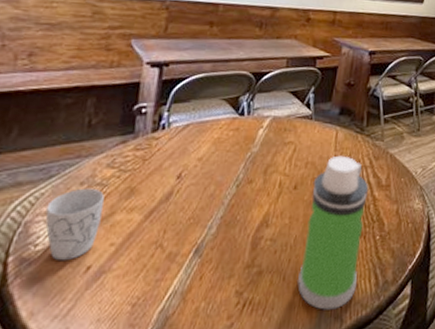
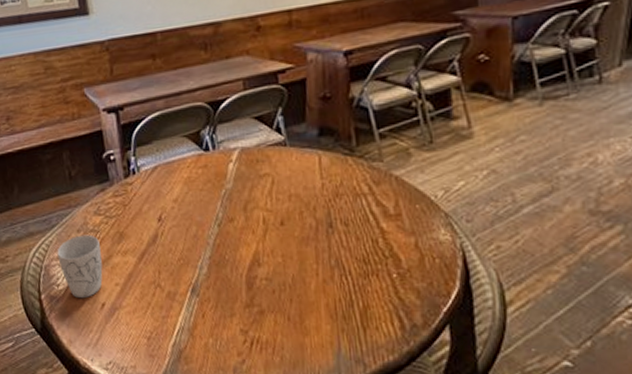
water bottle: present [298,155,369,310] -> none [301,183,376,353]

